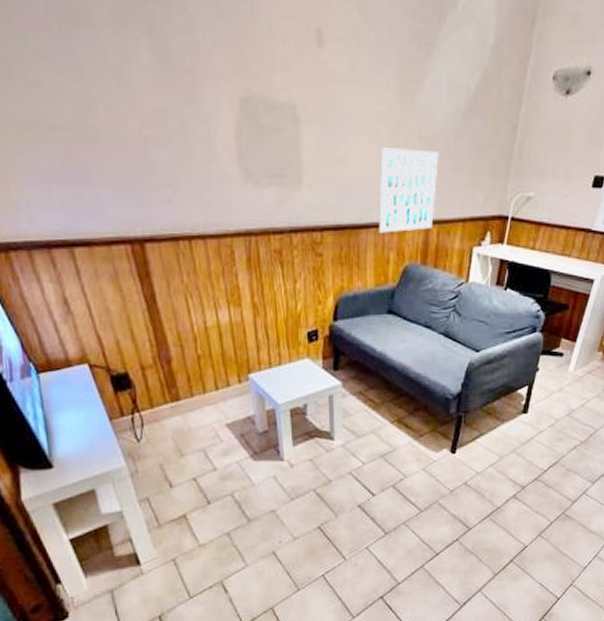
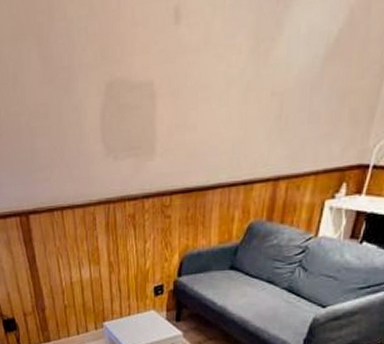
wall art: present [379,148,439,233] -> none [225,105,292,193]

